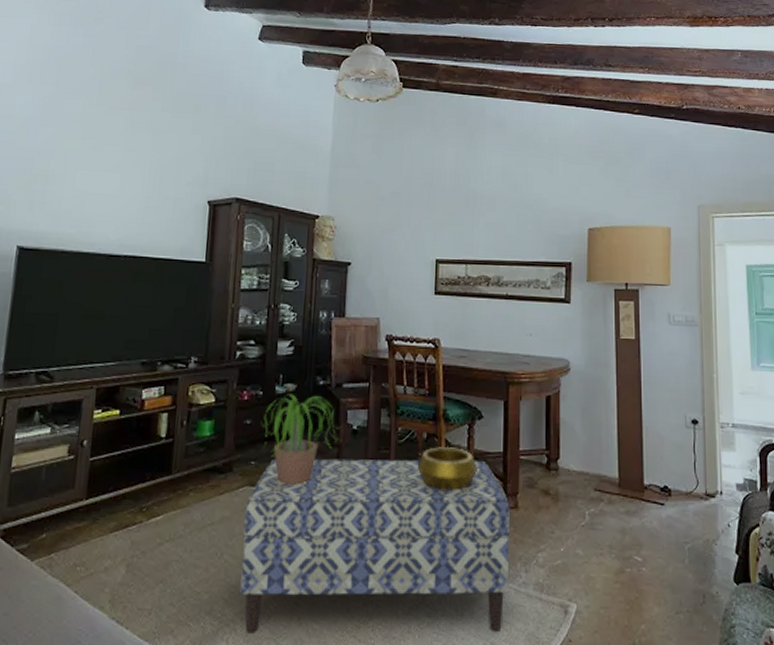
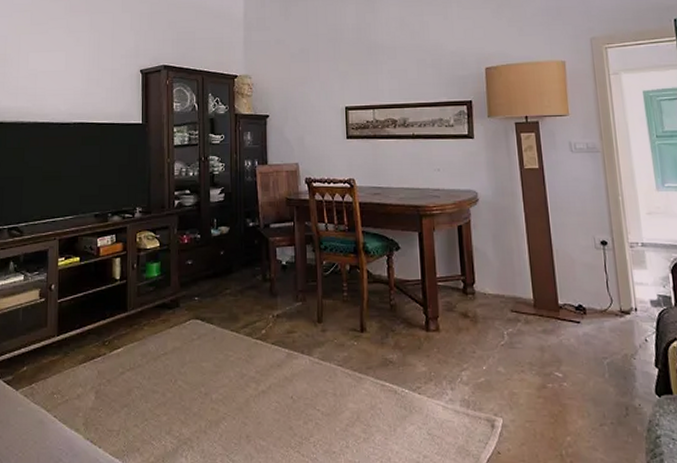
bench: present [240,458,511,634] -> none [193,288,438,450]
potted plant: present [263,394,341,485] -> none [203,236,272,316]
decorative bowl: present [417,446,477,491] -> none [343,276,398,317]

